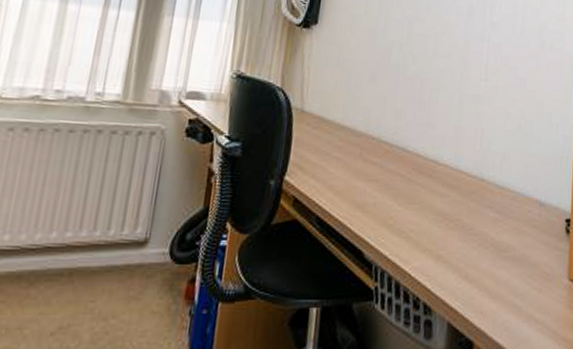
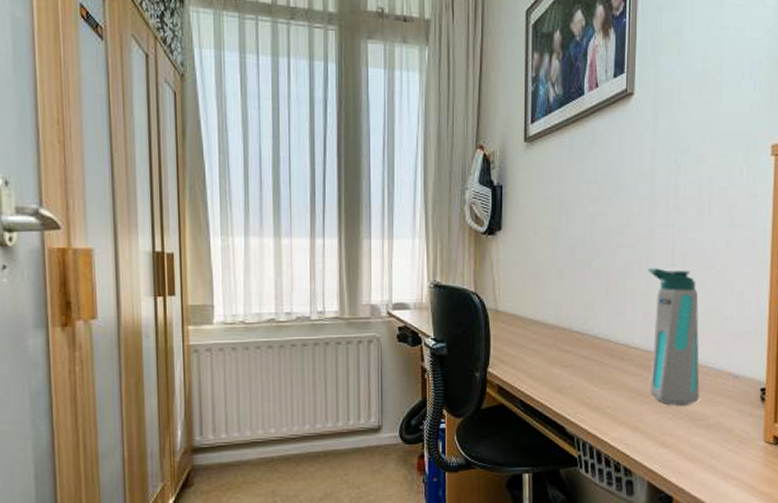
water bottle: none [456,80,509,234] -> present [647,267,700,406]

